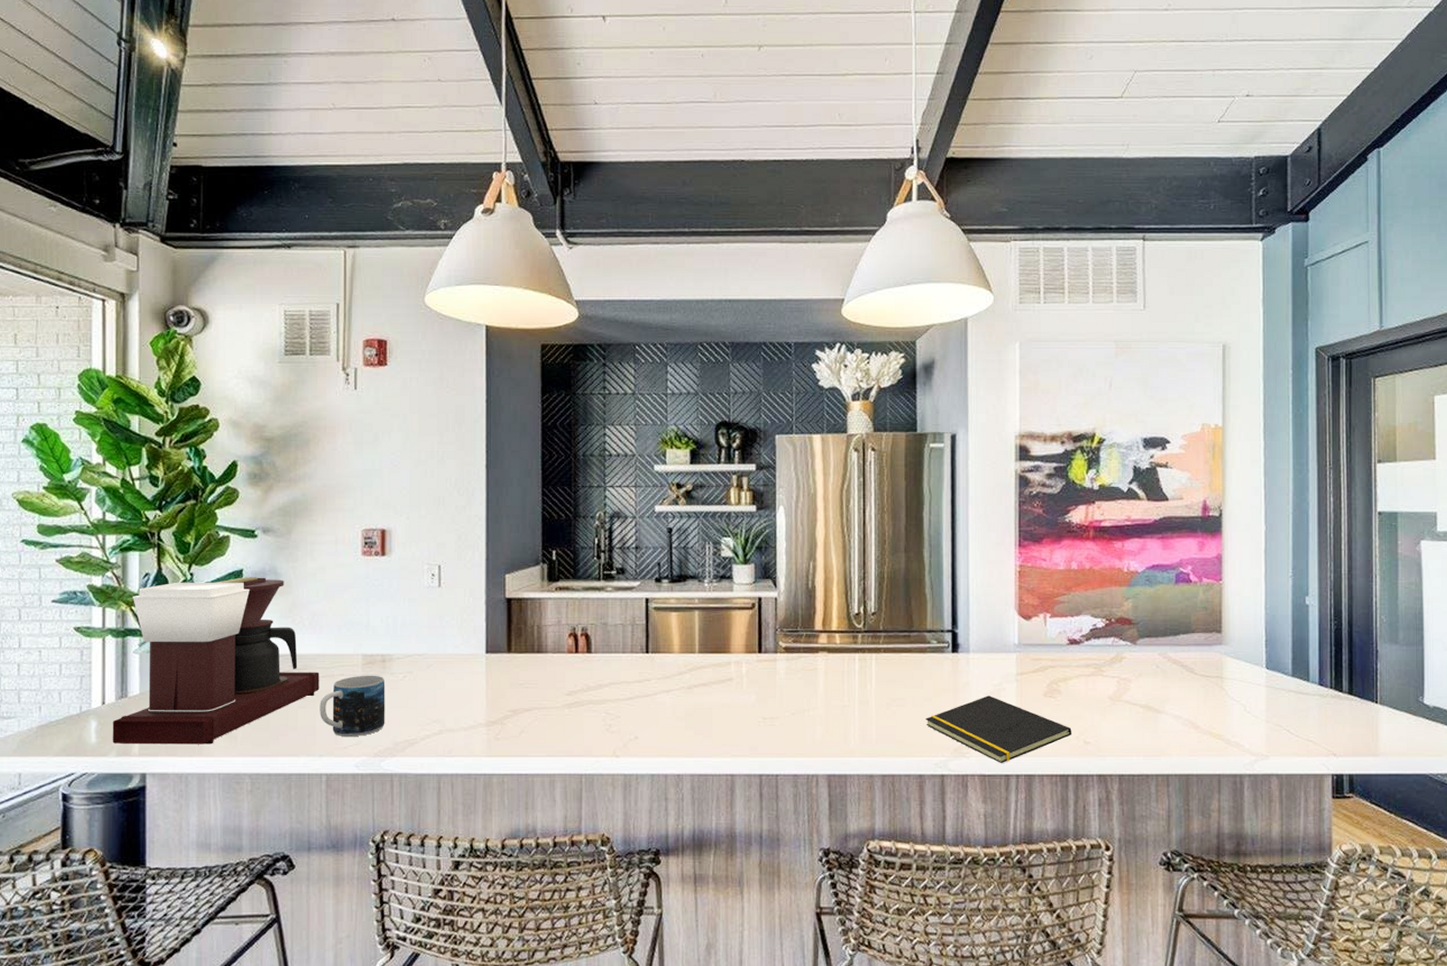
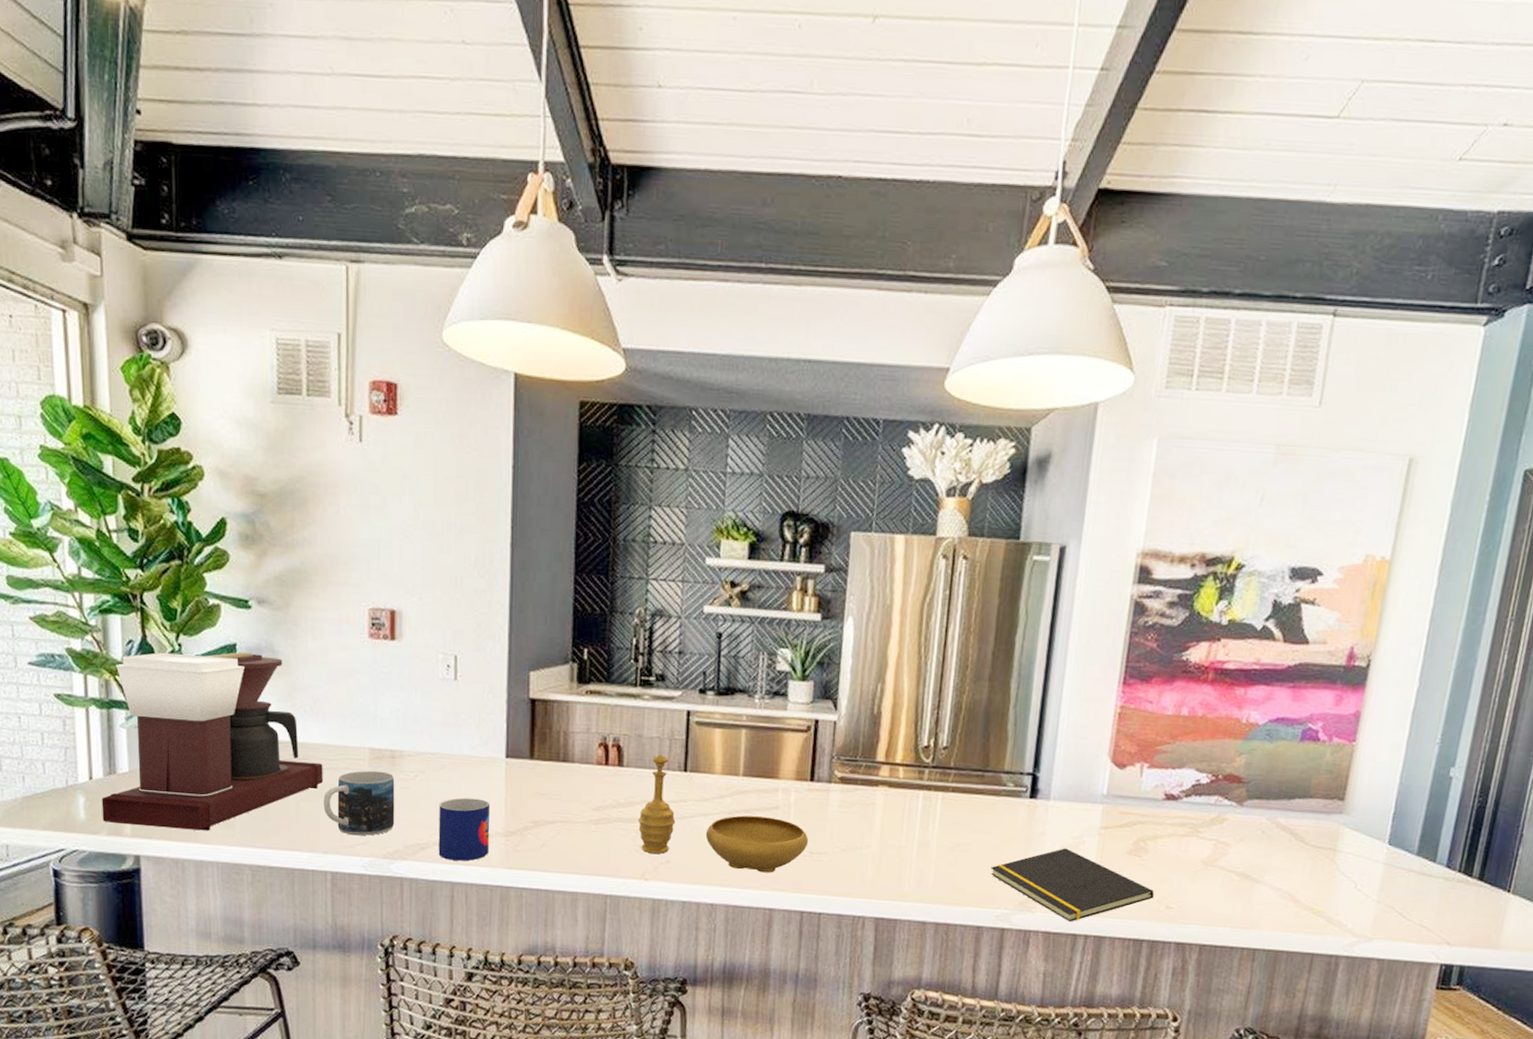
mug: none [426,693,472,753] -> present [438,797,489,861]
decorative bowl: none [607,639,762,741] -> present [637,754,809,873]

